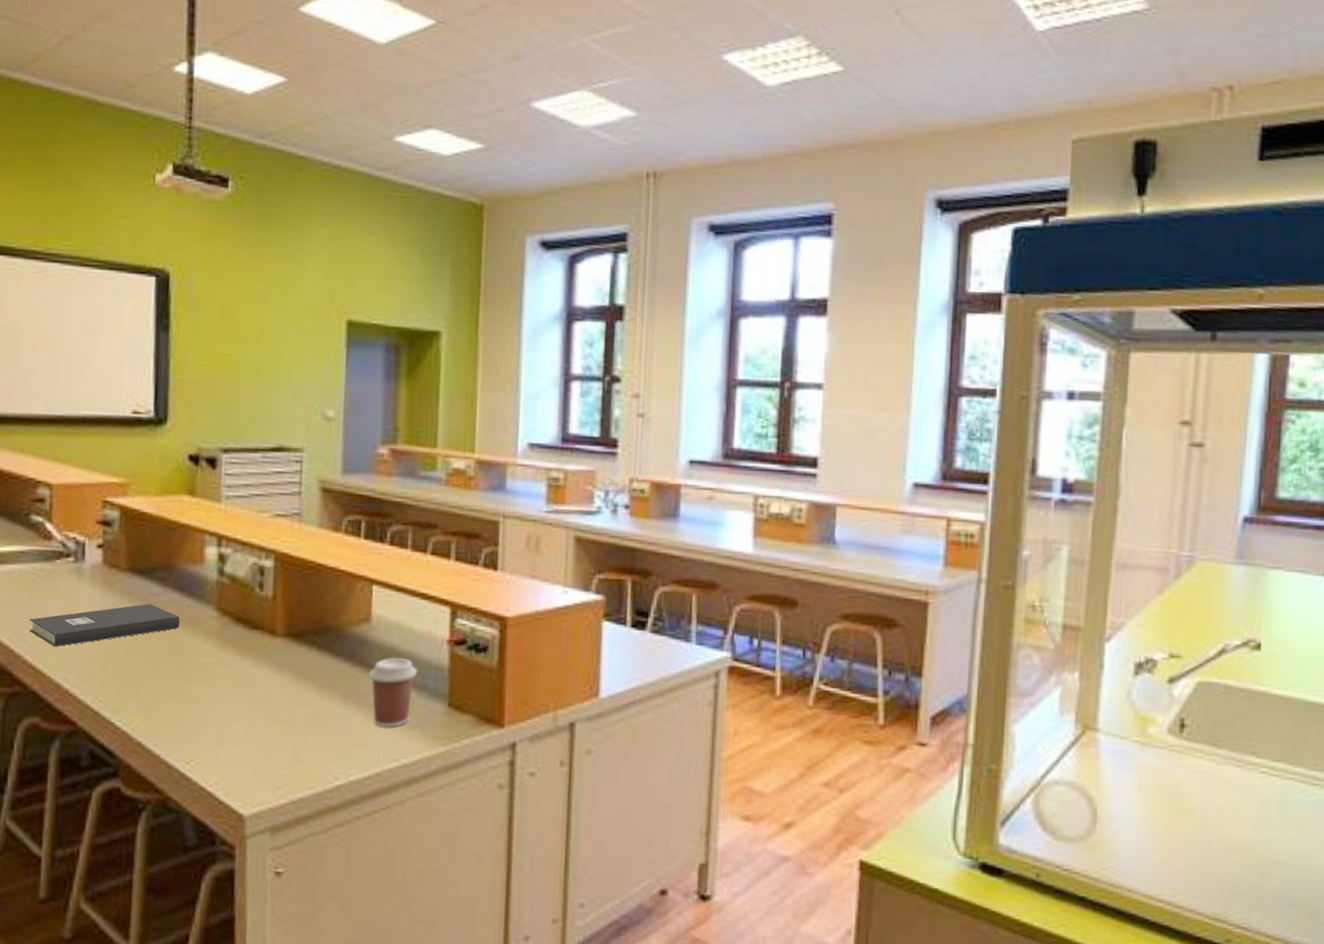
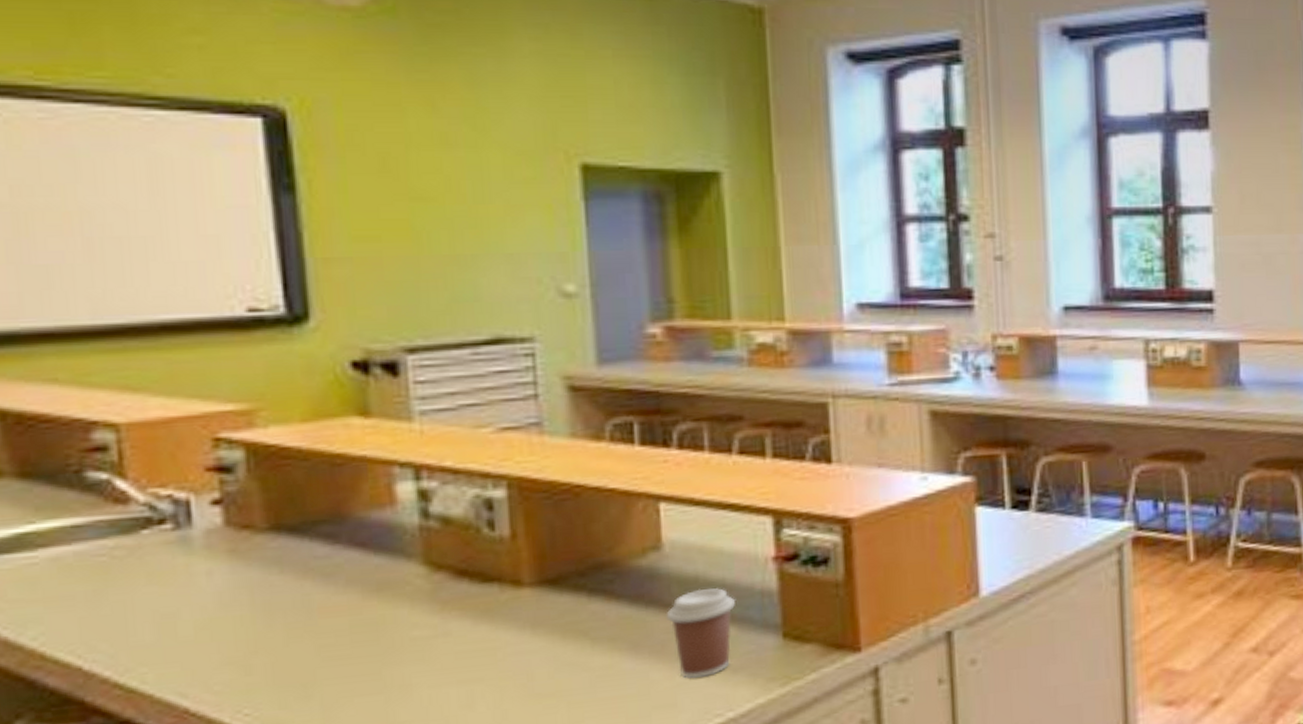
book: present [29,603,180,647] -> none [105,570,367,653]

